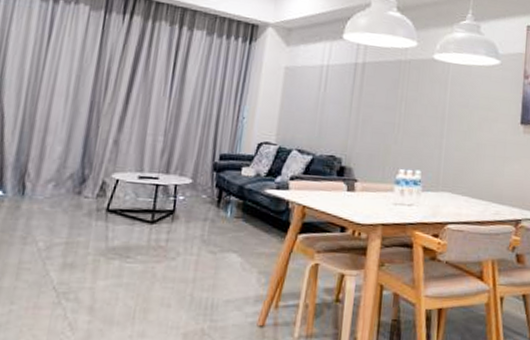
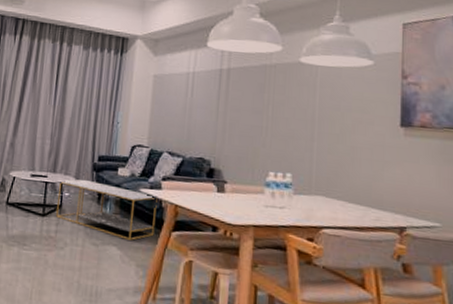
coffee table: none [166,180,285,246] -> present [55,179,158,240]

